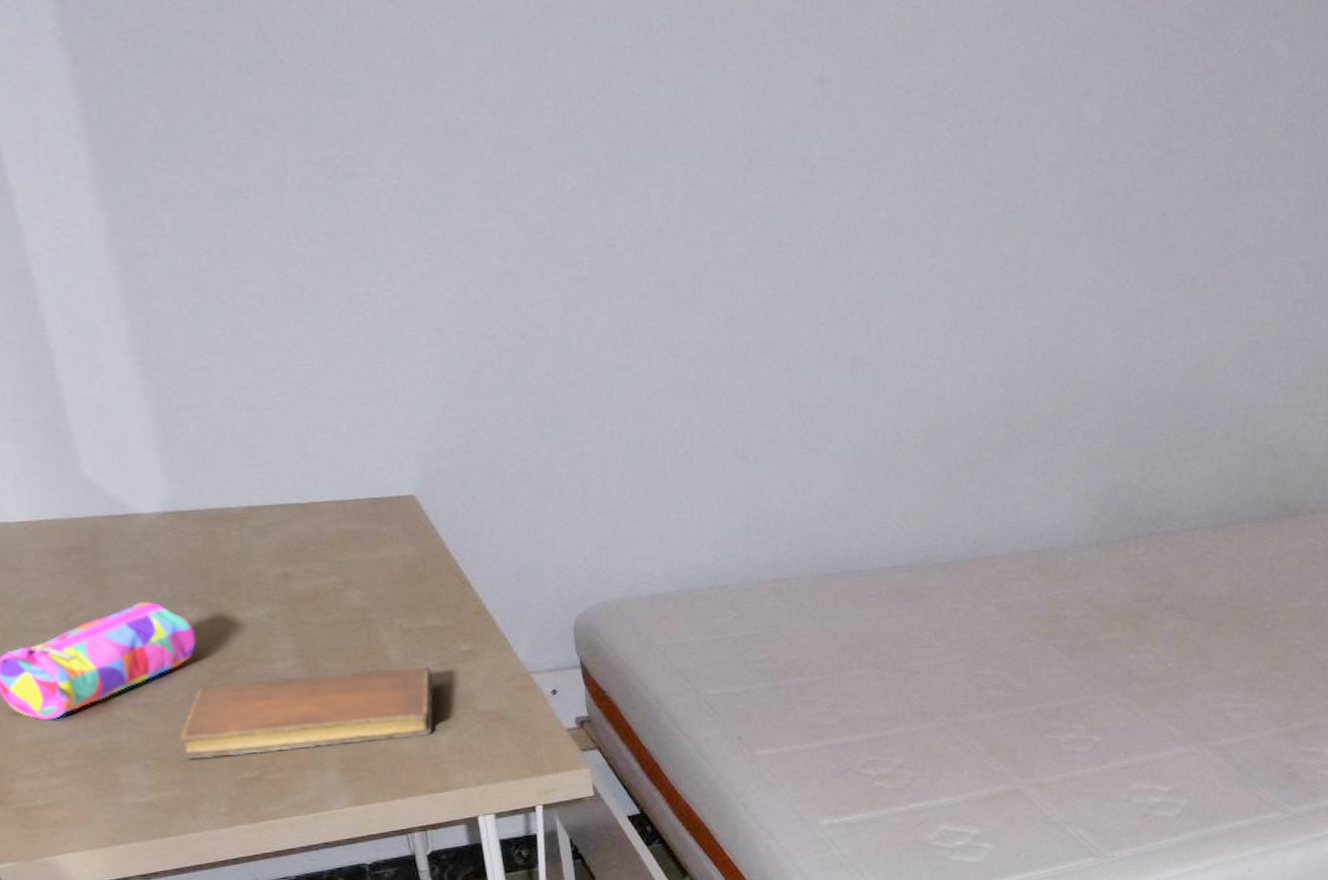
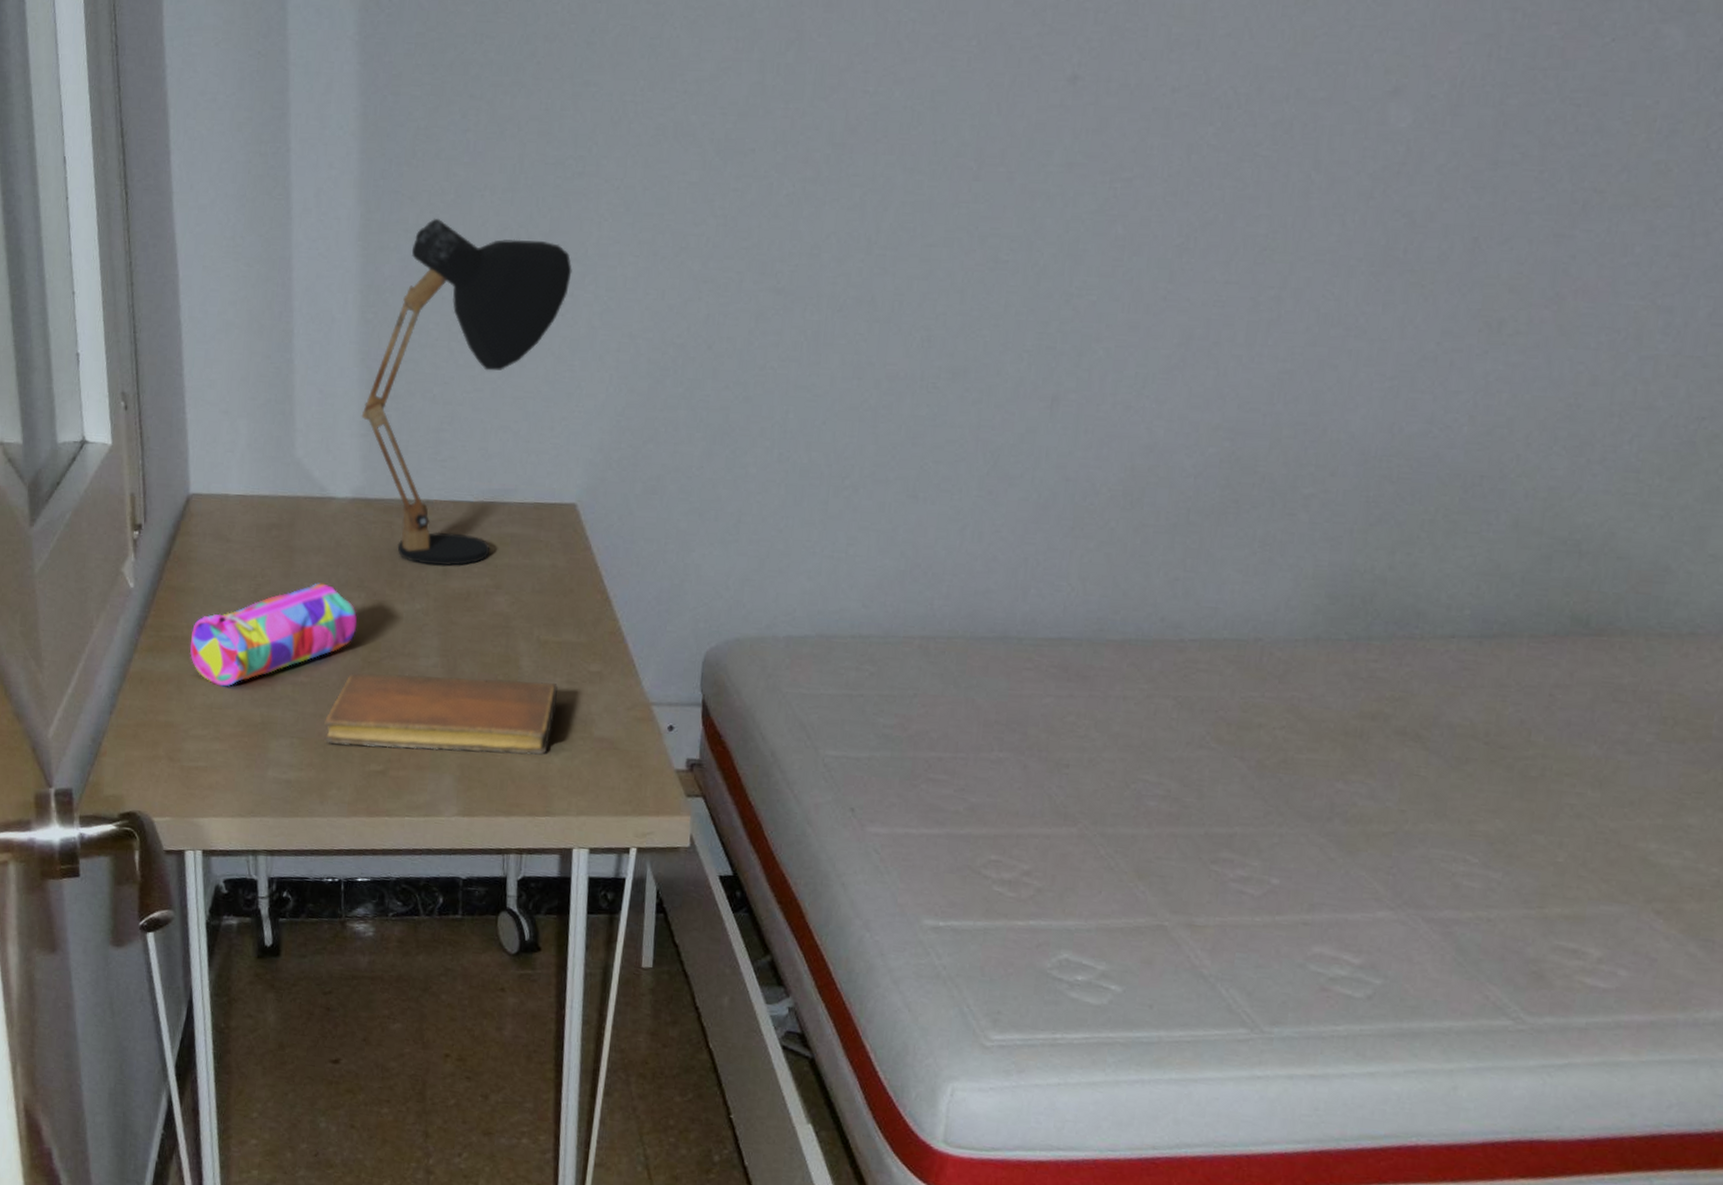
desk lamp: none [153,221,364,570] -> present [361,218,572,566]

